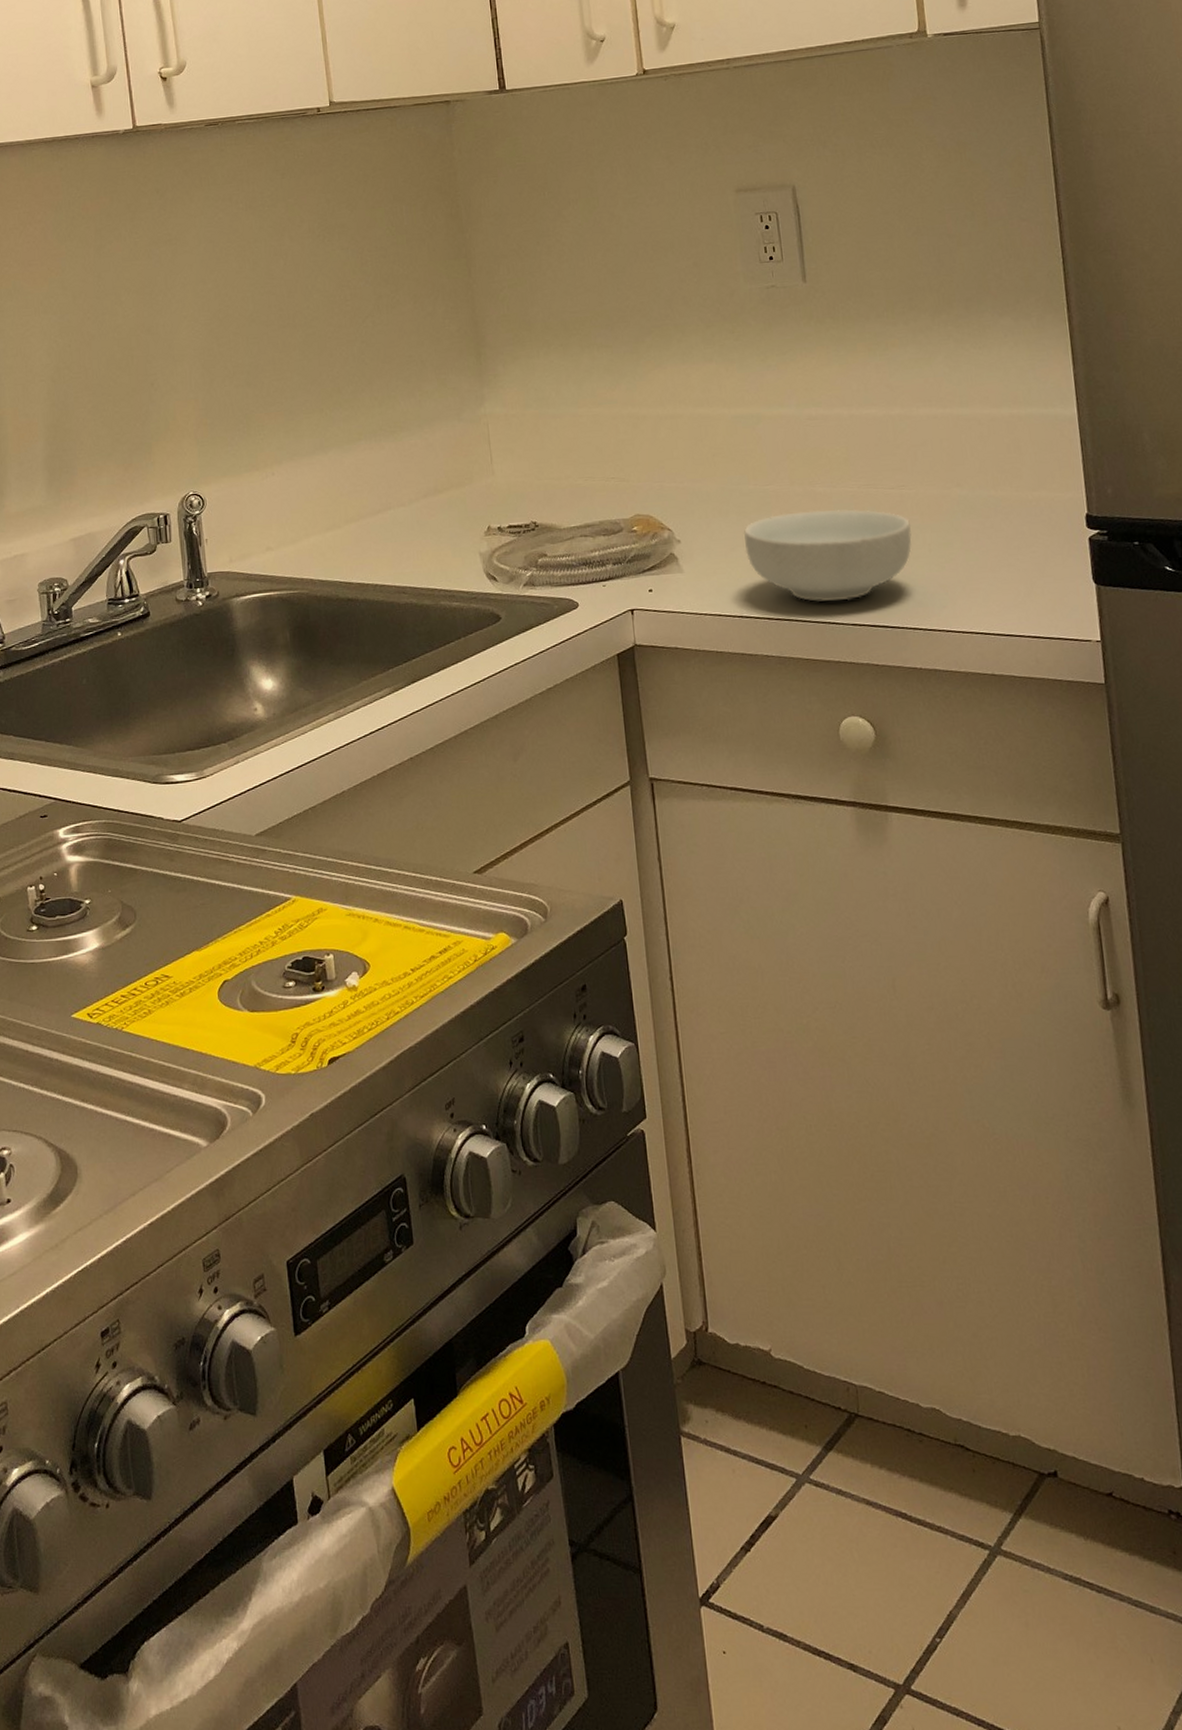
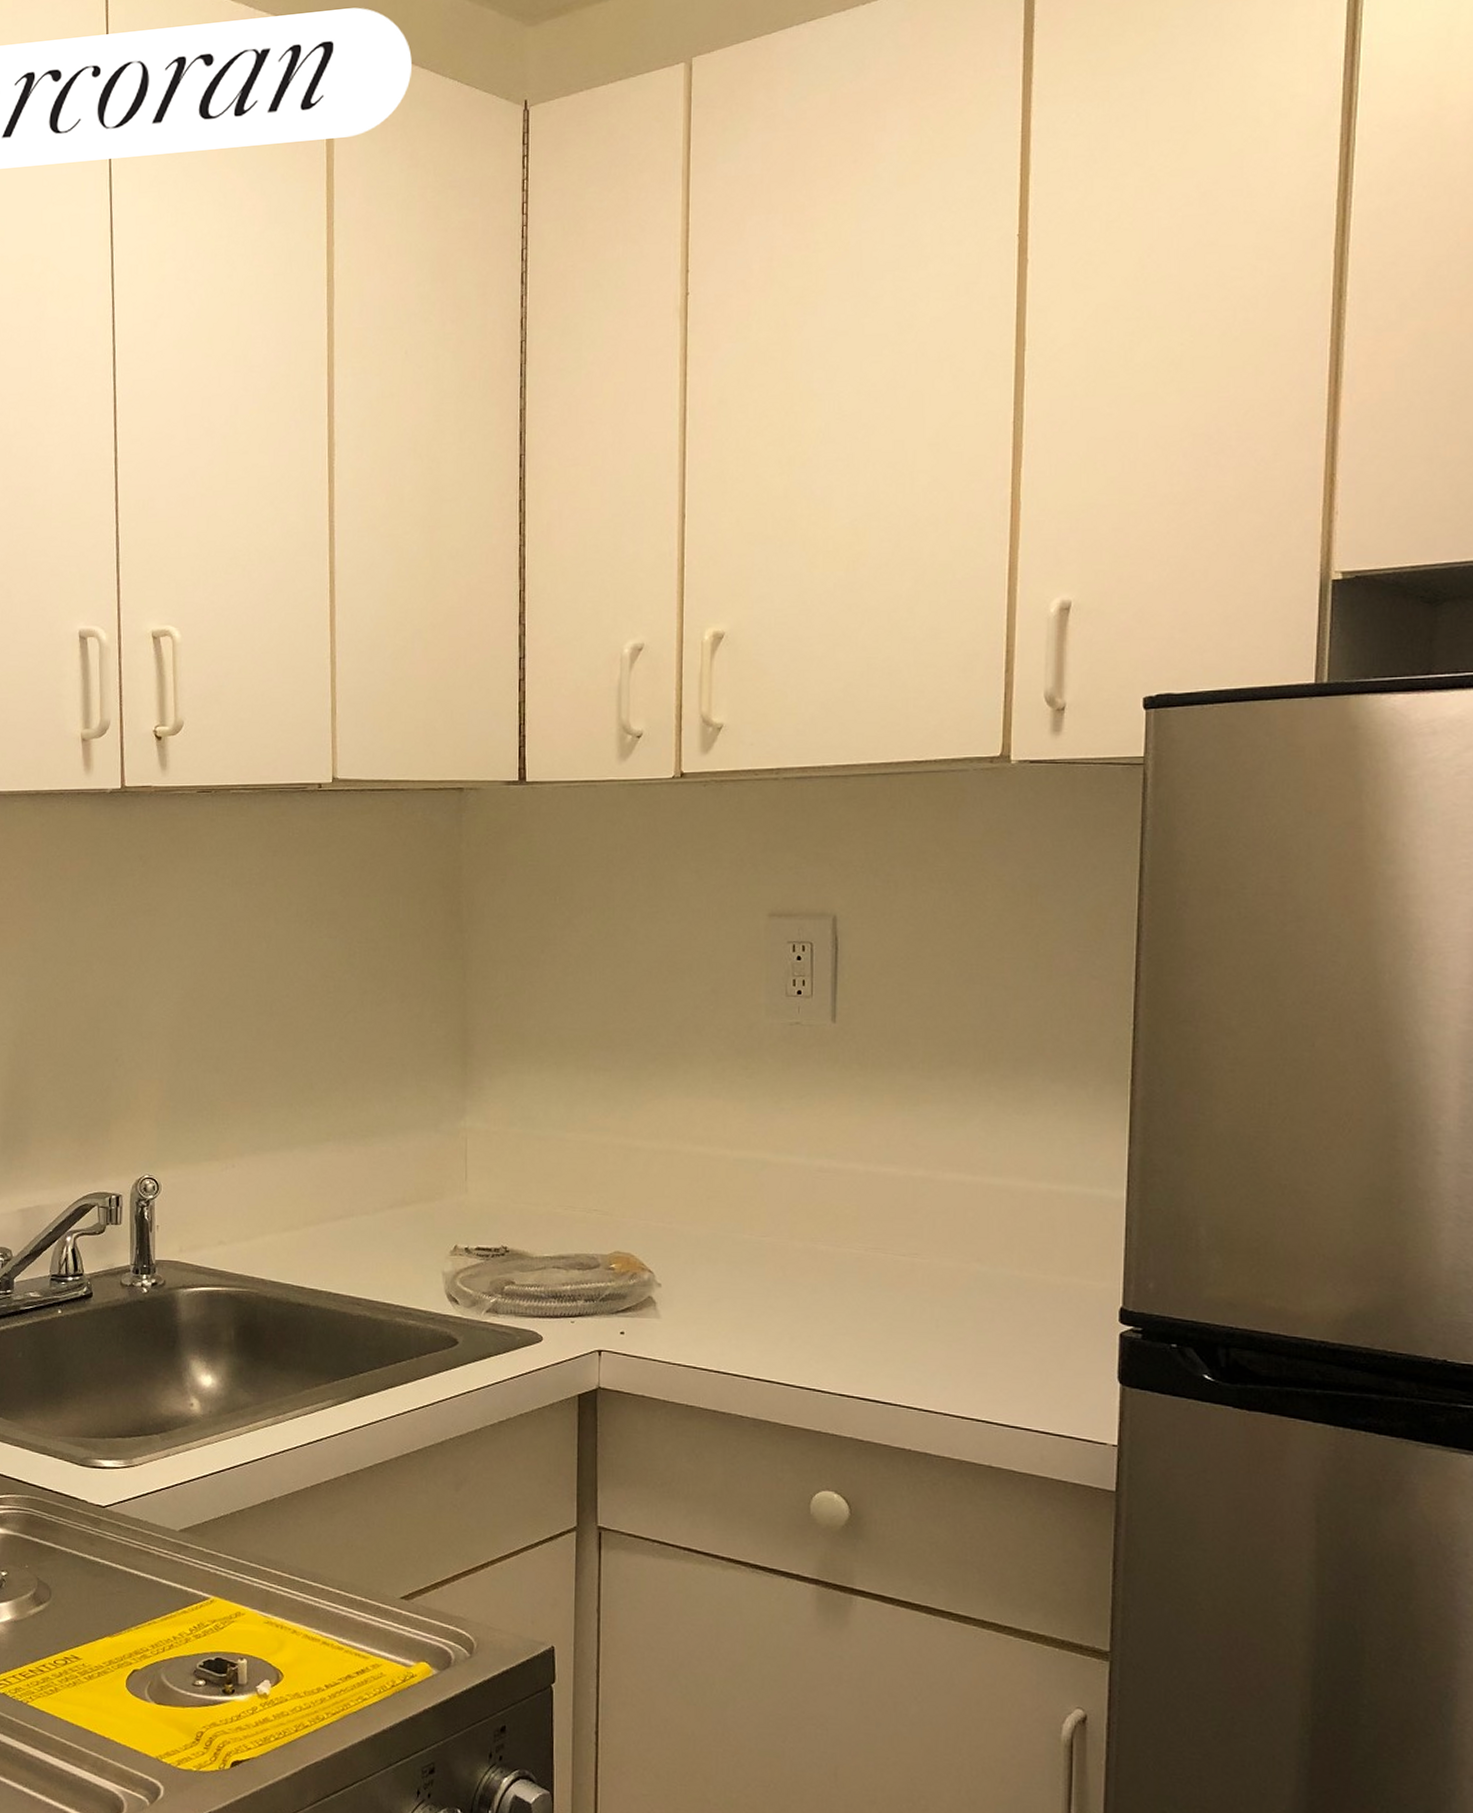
cereal bowl: present [743,509,912,602] -> none [731,1268,920,1369]

